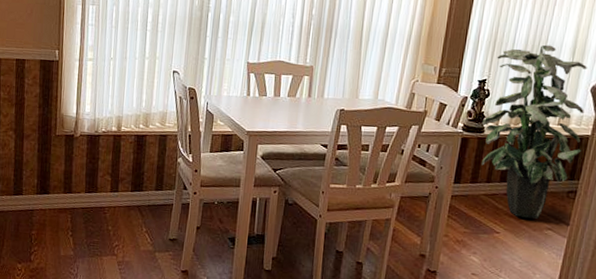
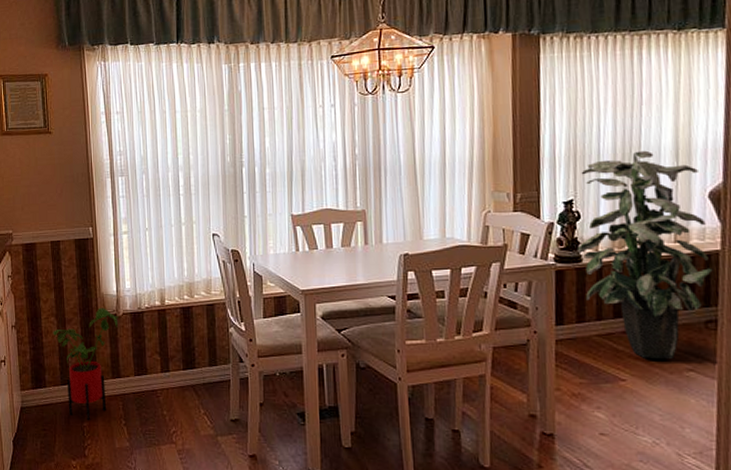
house plant: none [10,127,76,230] -> present [53,308,118,421]

